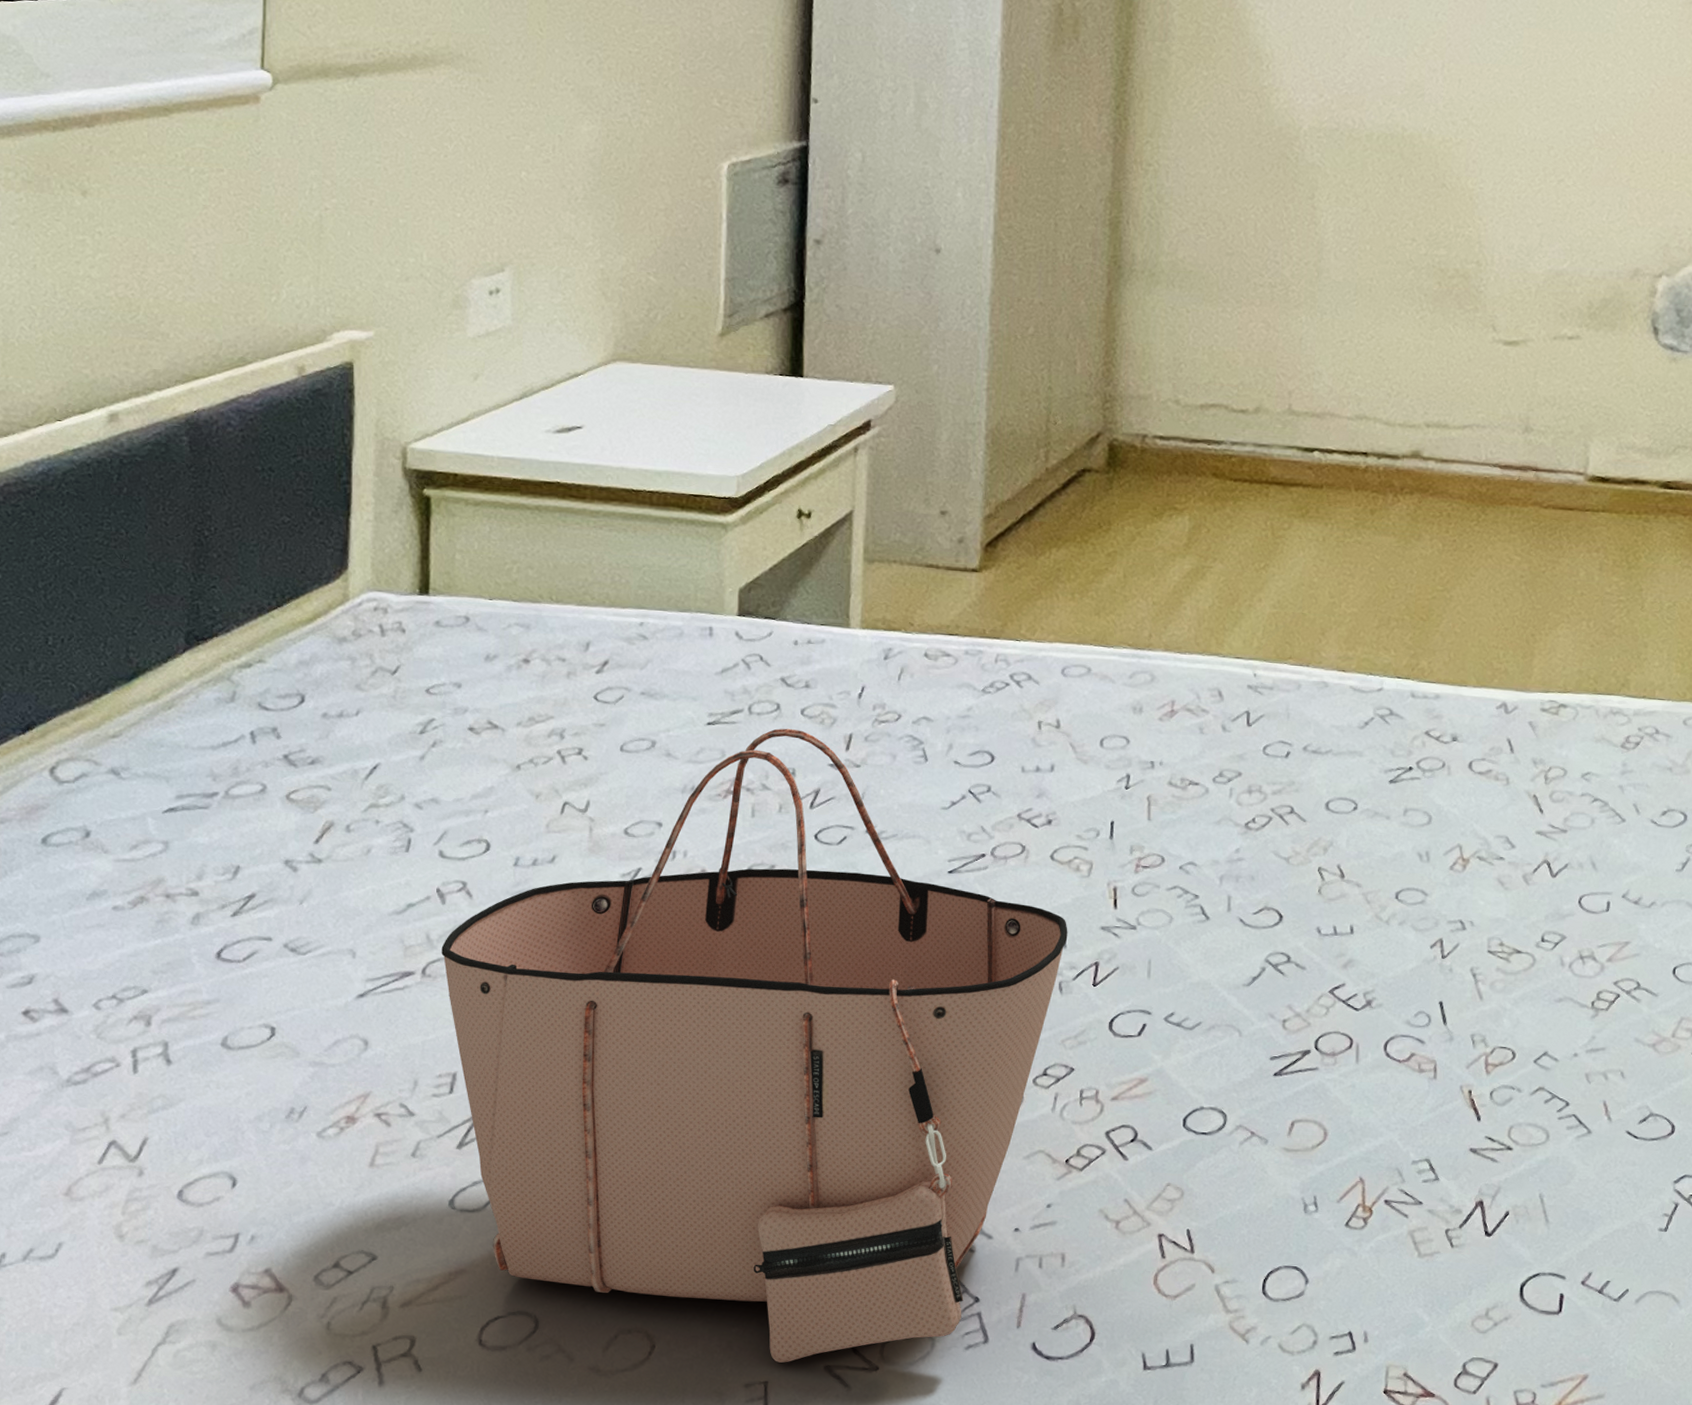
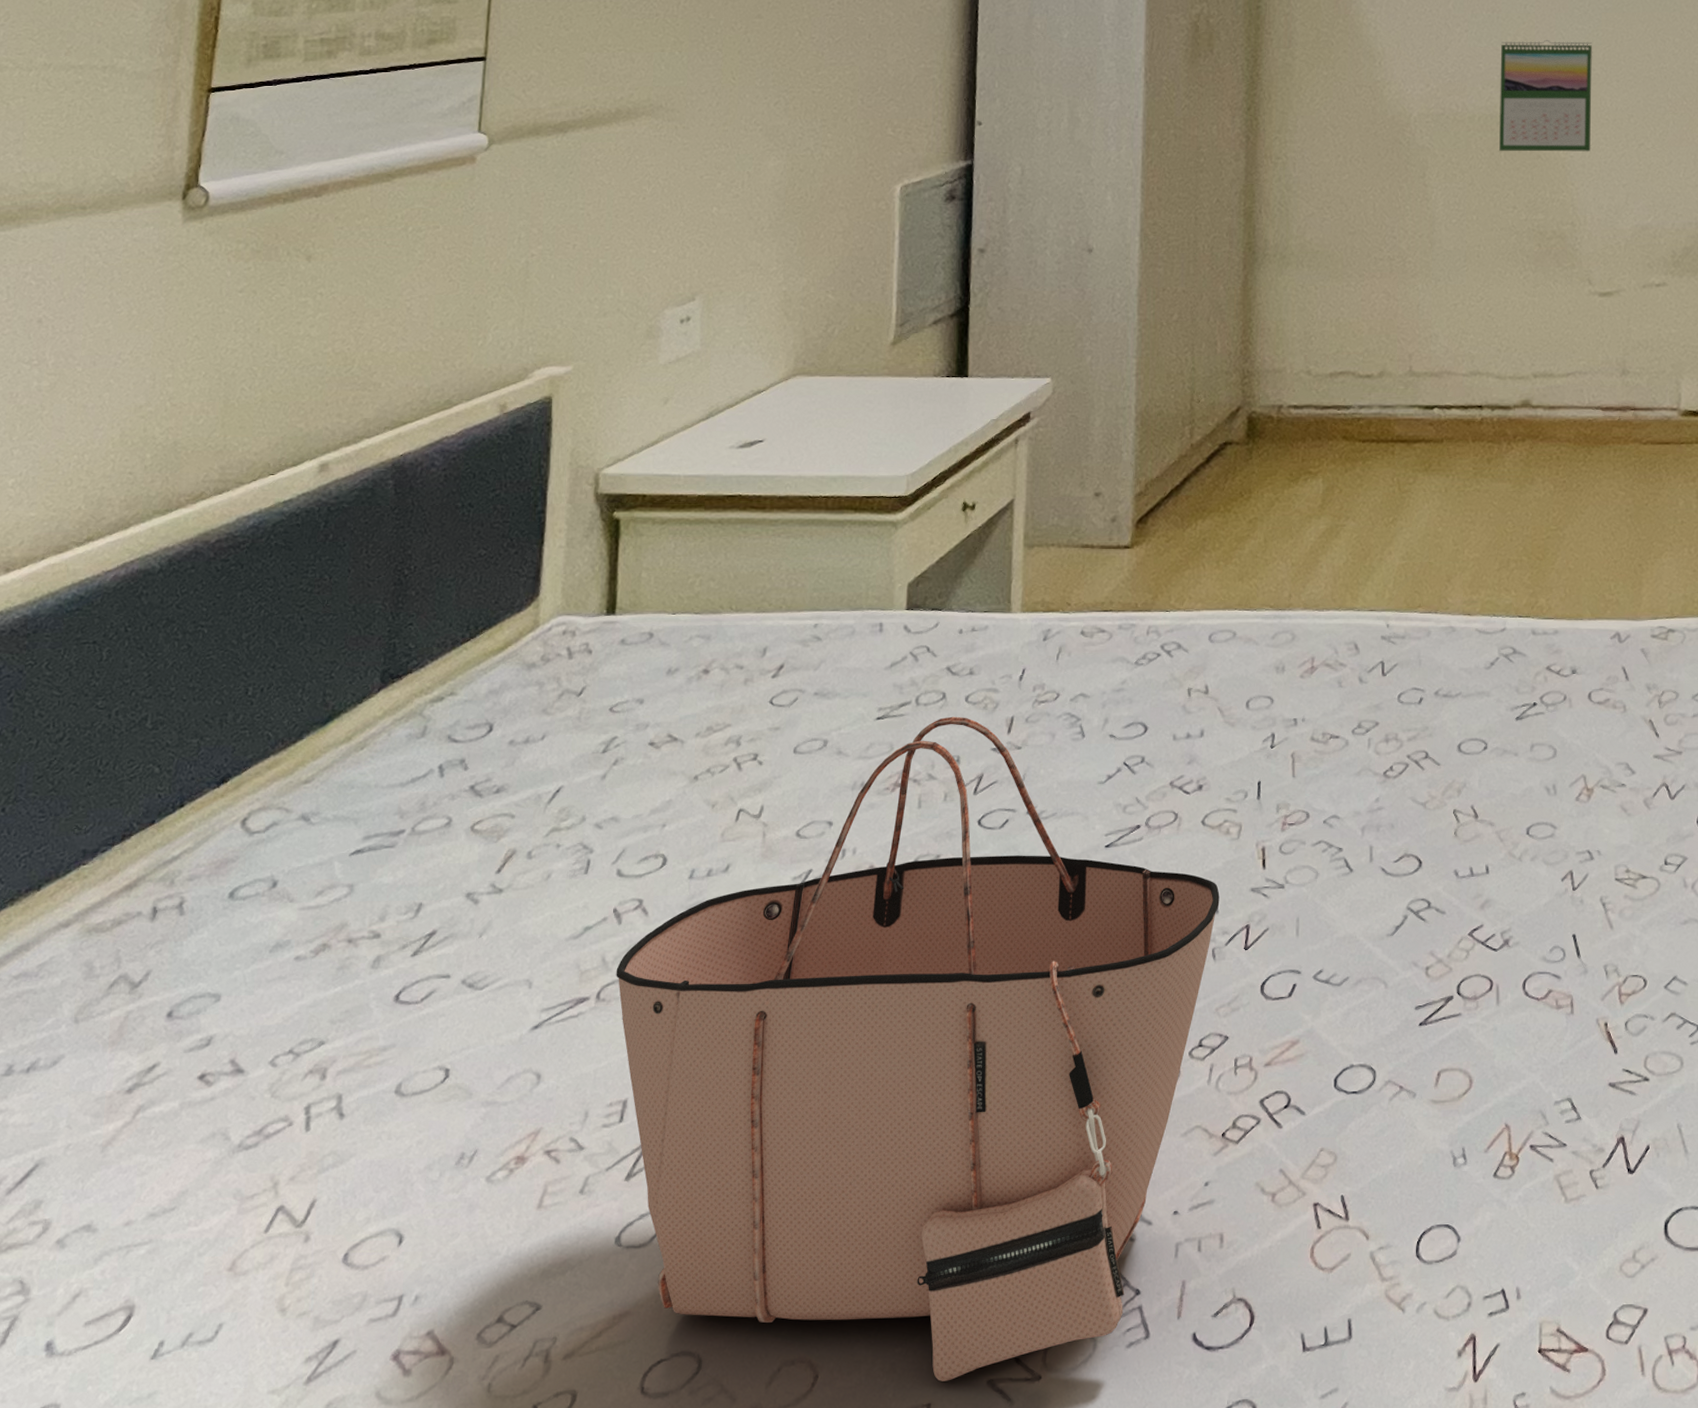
calendar: none [1399,52,1511,184] -> present [1499,39,1592,152]

